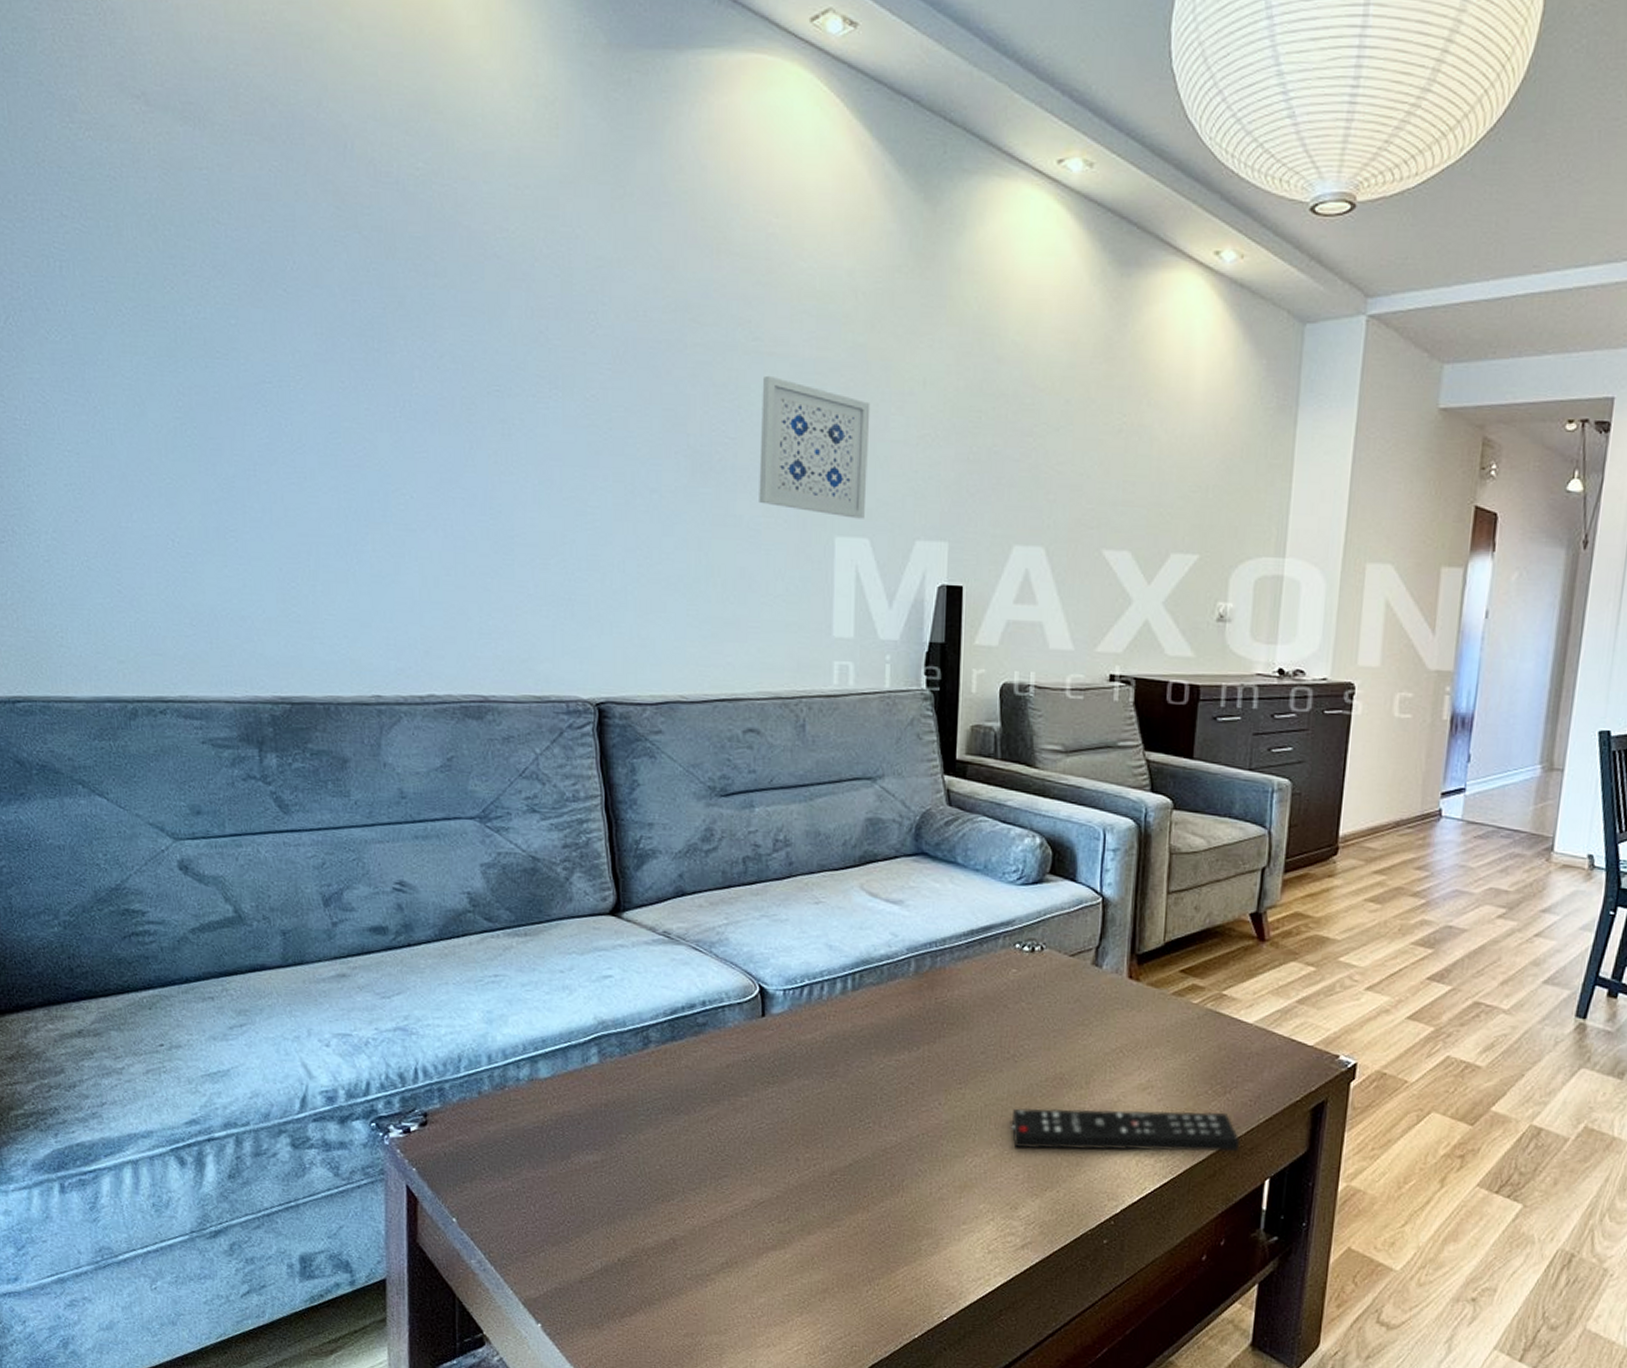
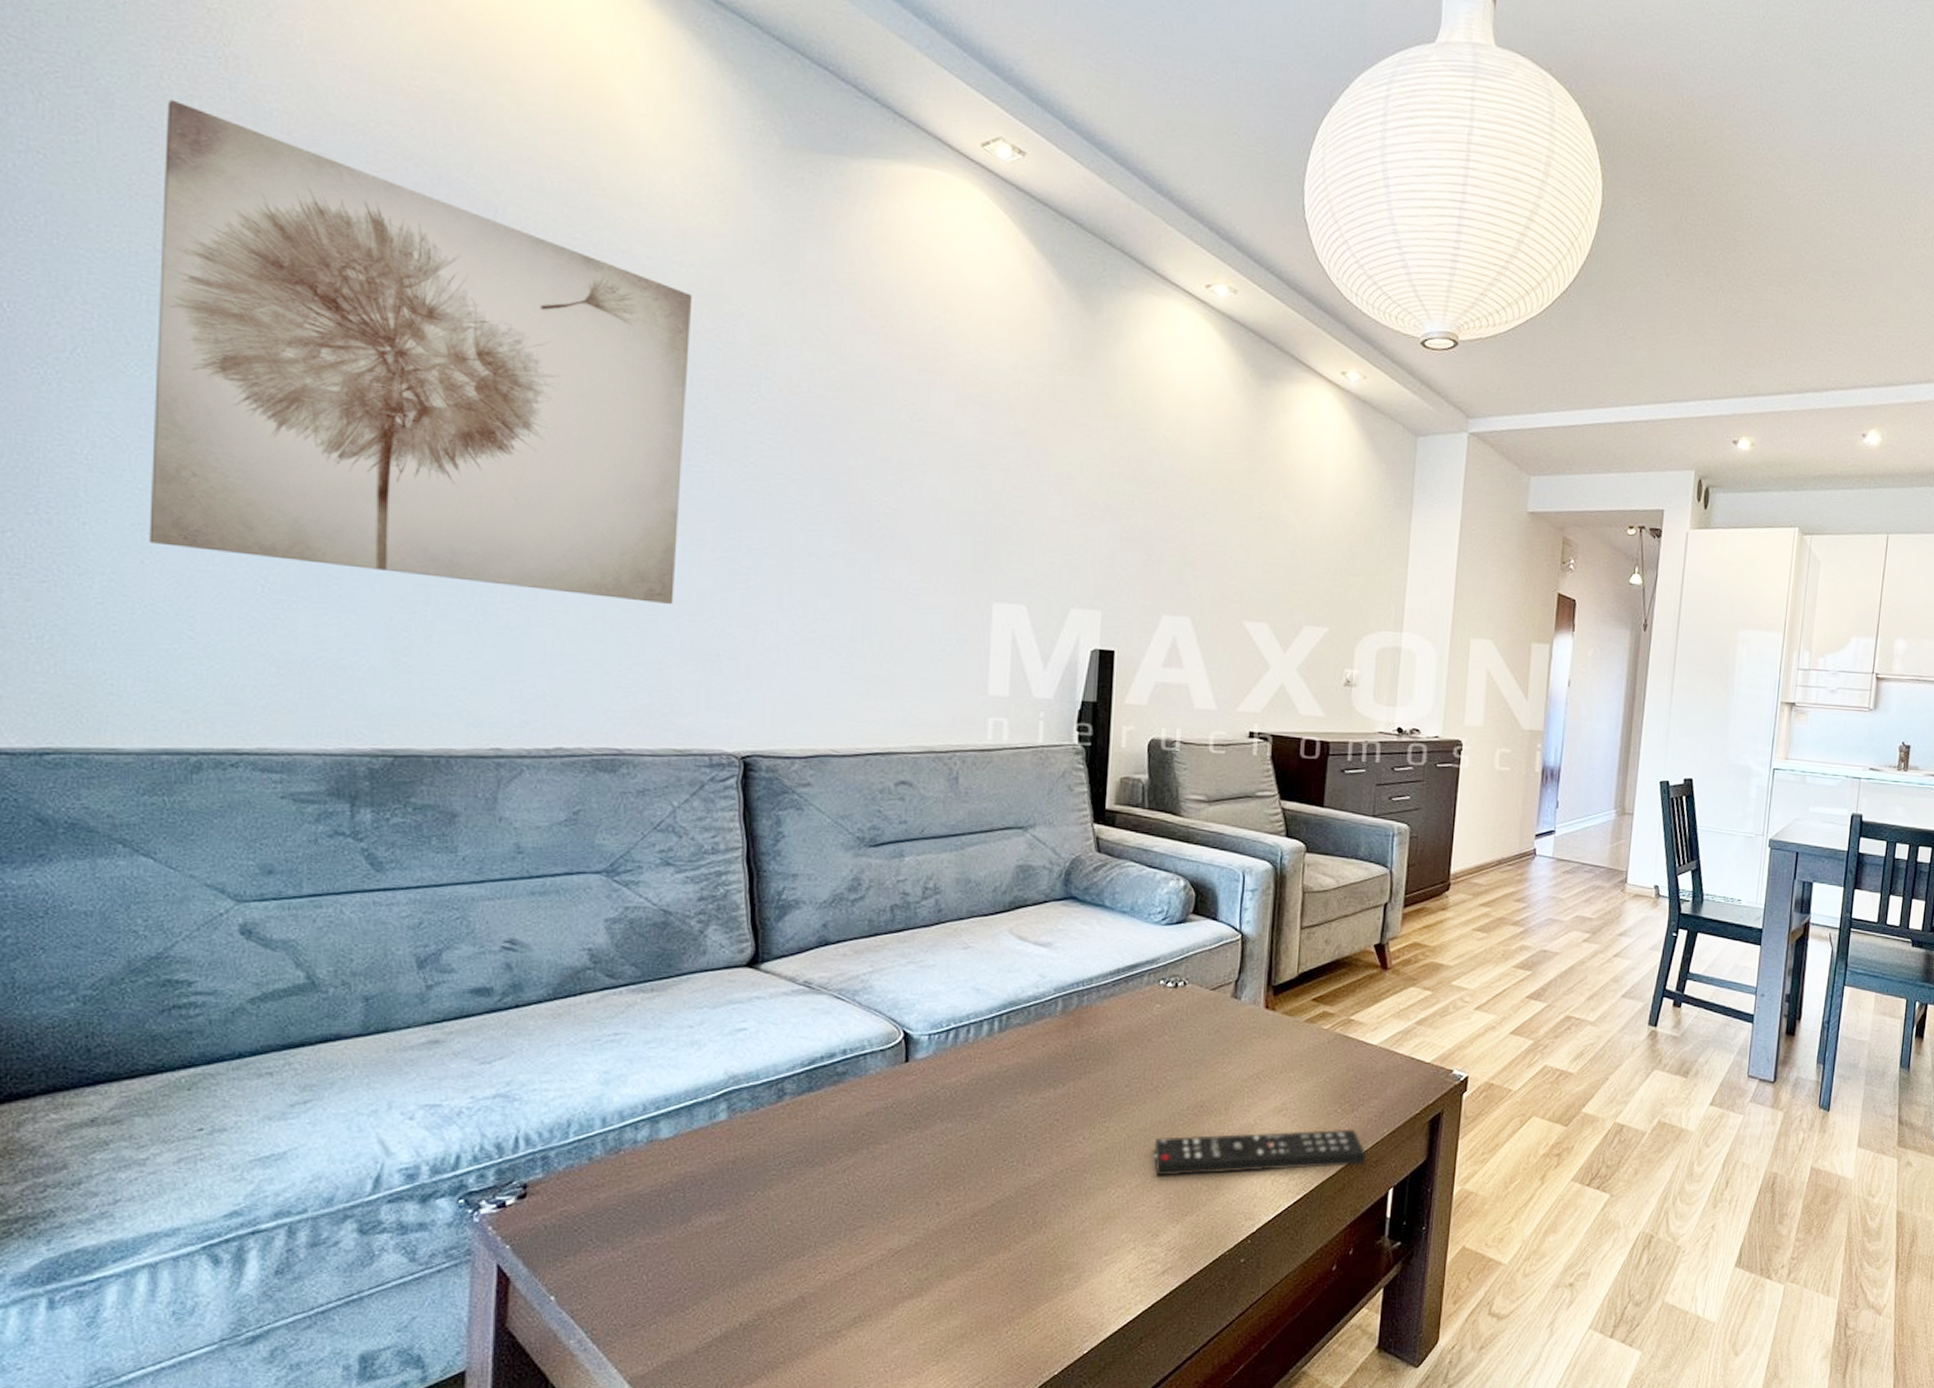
wall art: none [60,62,529,547] -> present [149,99,693,604]
wall art: present [759,375,871,519] -> none [918,453,1030,587]

